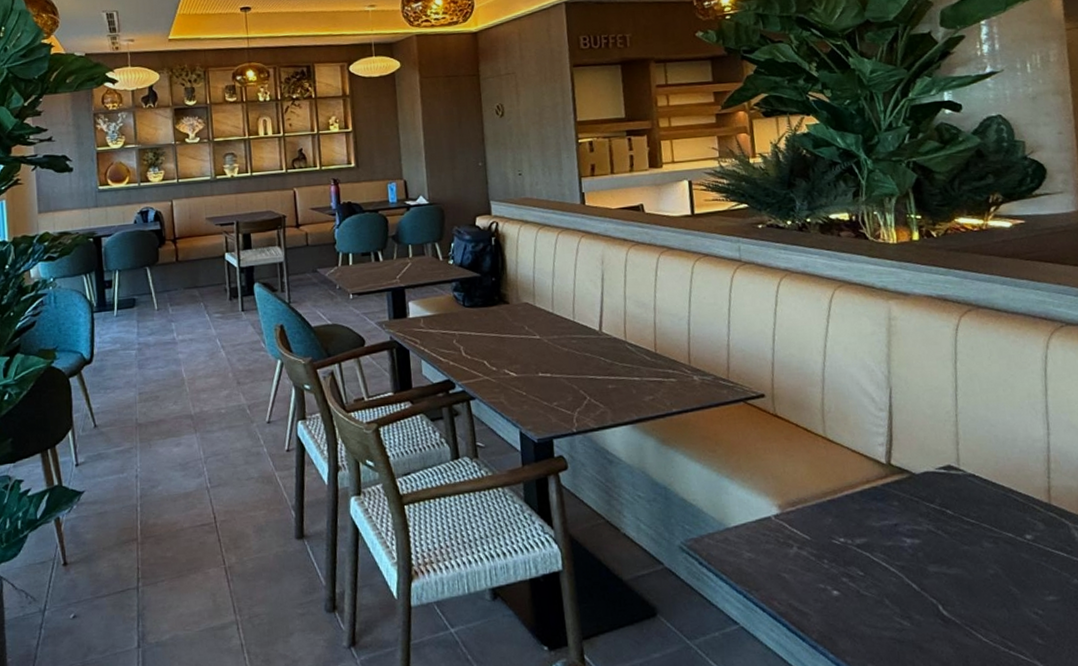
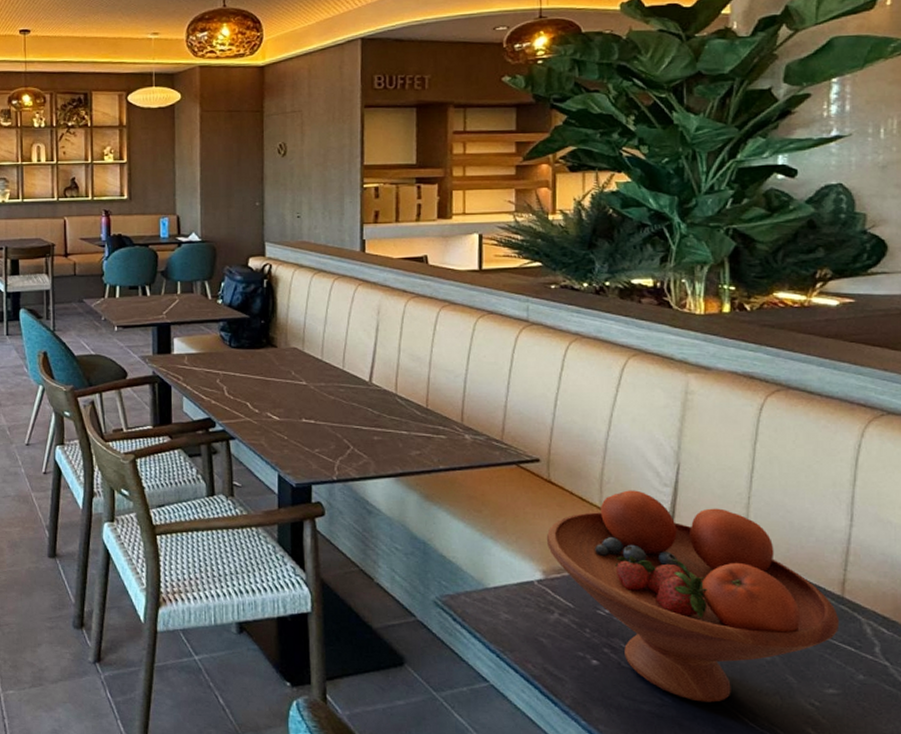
fruit bowl: none [778,417,1051,623] -> present [546,490,840,703]

